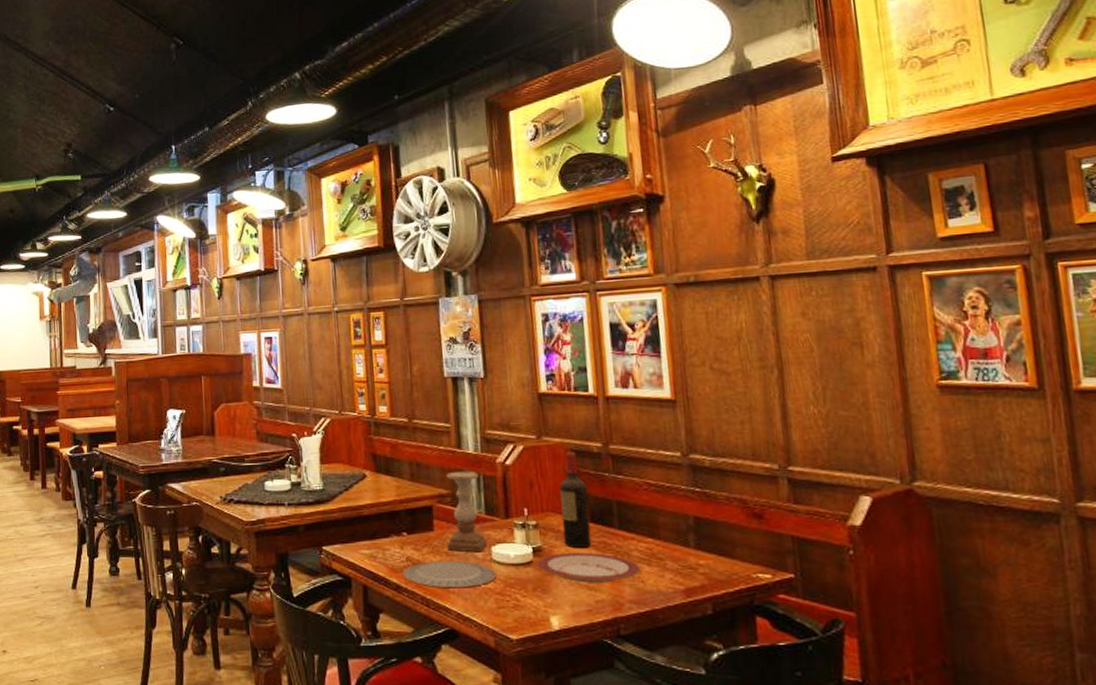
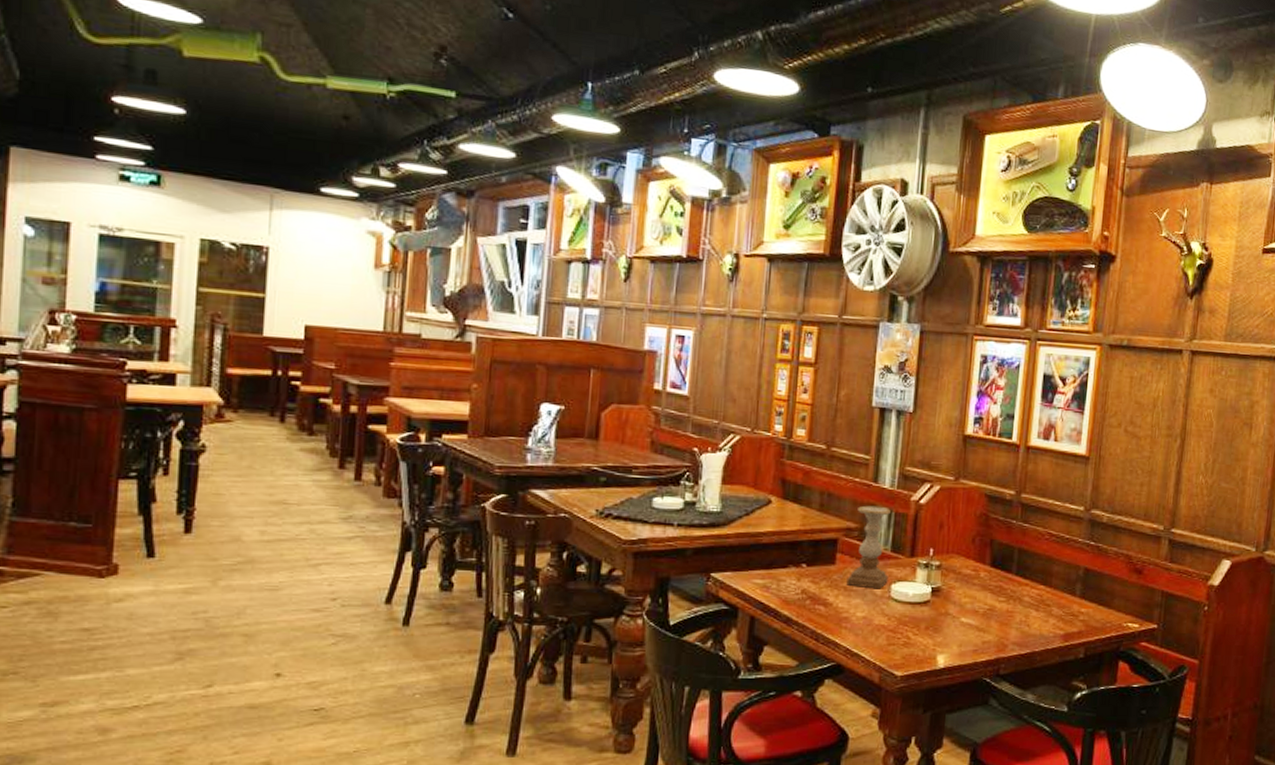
plate: present [402,560,496,589] -> none [795,595,892,624]
plate: present [536,552,641,583] -> none [933,594,1029,625]
wine bottle: present [559,452,592,548] -> none [962,497,994,590]

